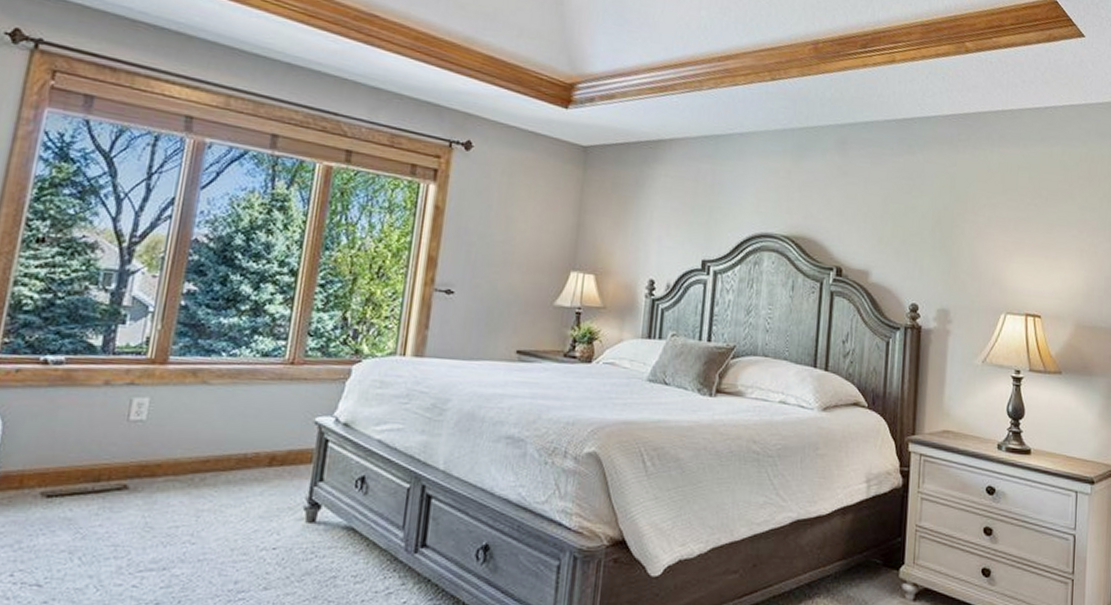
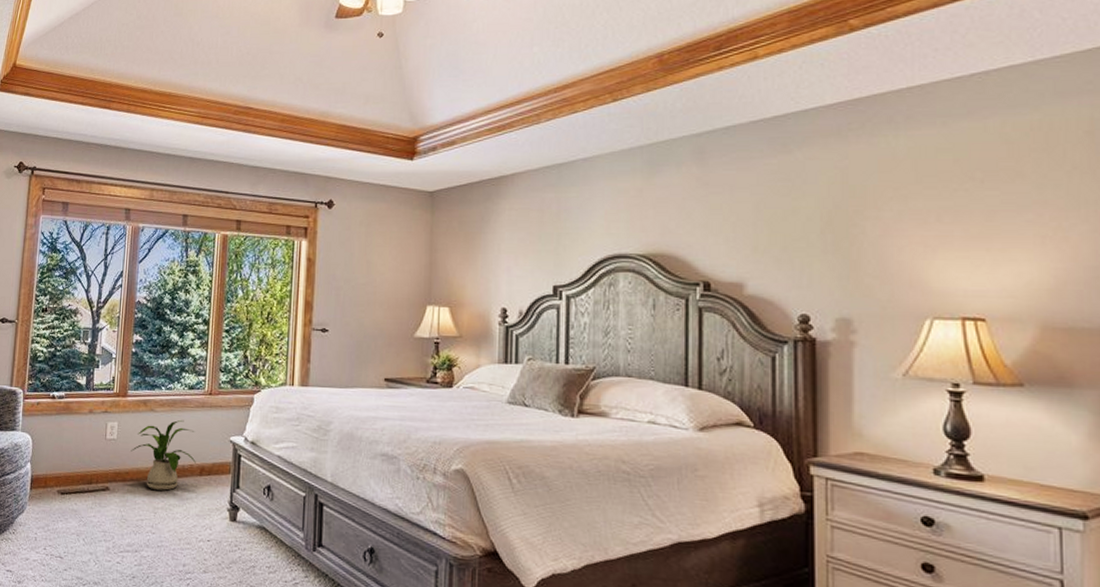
house plant: none [167,395,266,487] -> present [131,419,196,491]

